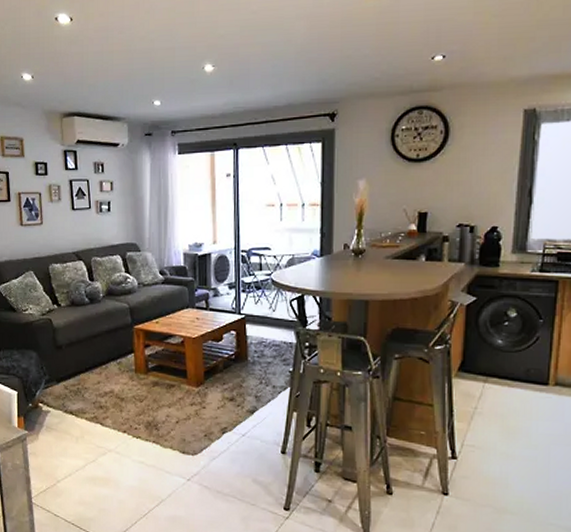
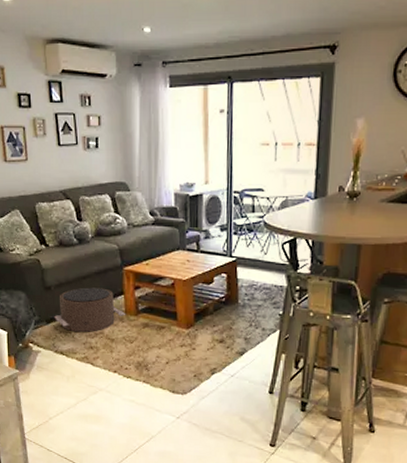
pouf: none [64,346,136,391] -> present [54,287,126,332]

